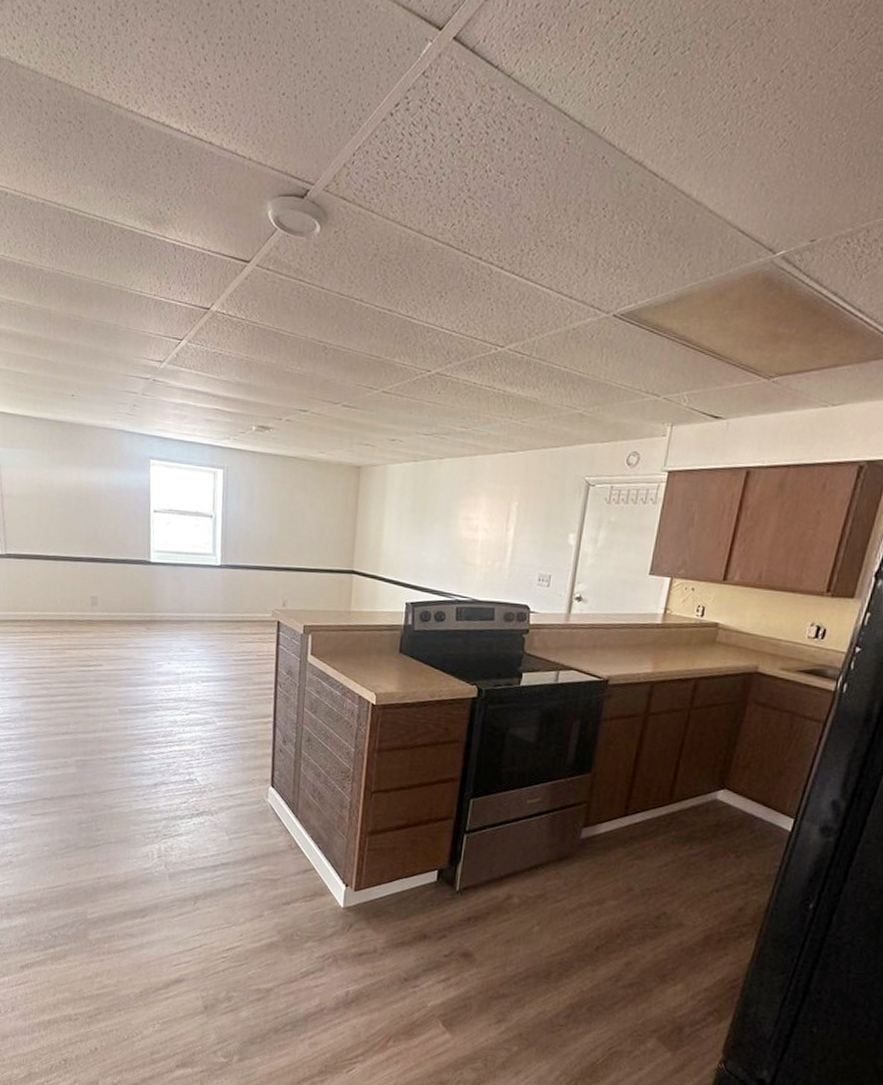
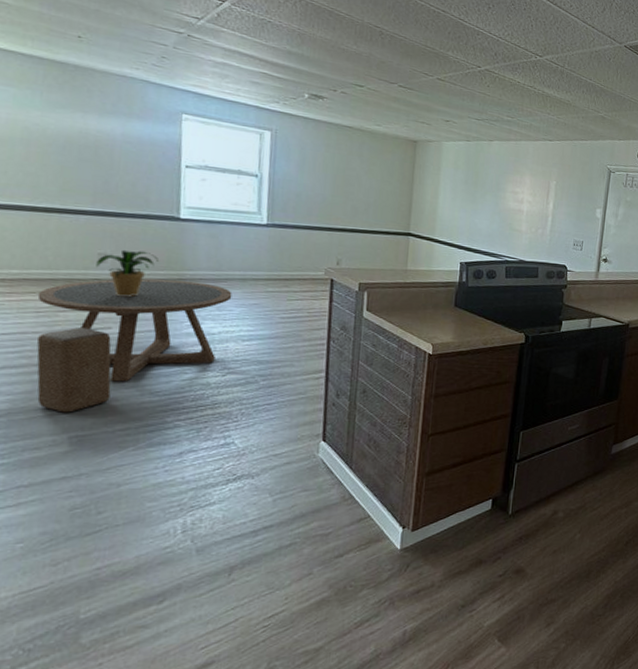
coffee table: none [51,620,193,715] -> present [37,279,232,382]
stool: none [52,663,104,739] -> present [36,326,112,413]
potted plant: none [90,593,136,637] -> present [96,249,160,296]

